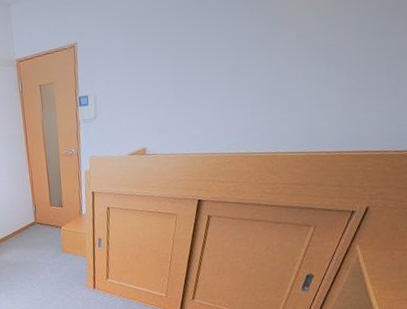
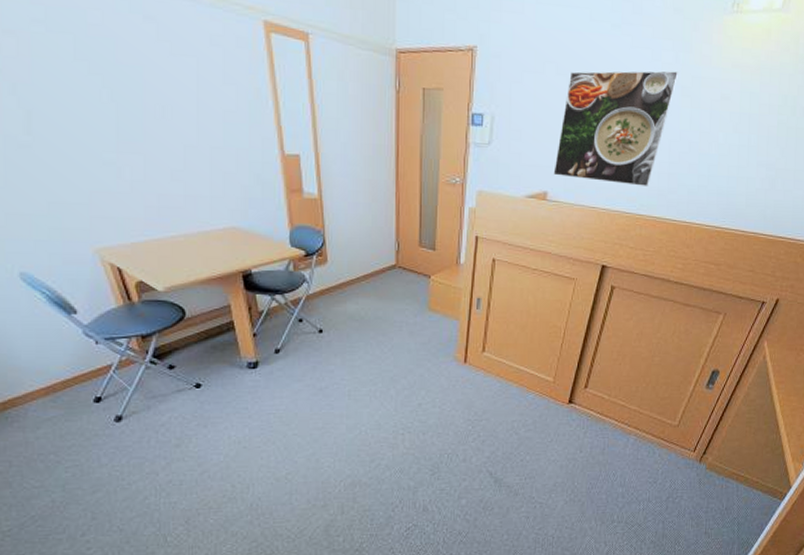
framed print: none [149,23,254,134] -> present [553,70,679,186]

